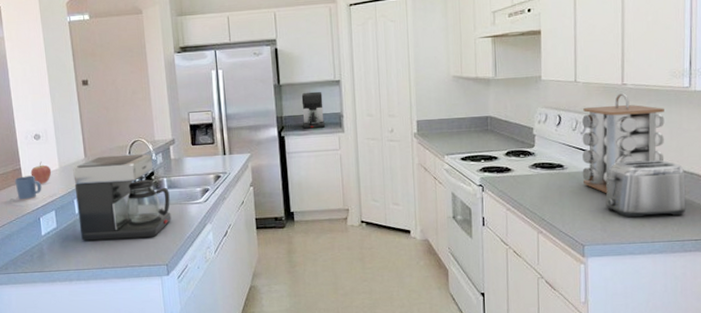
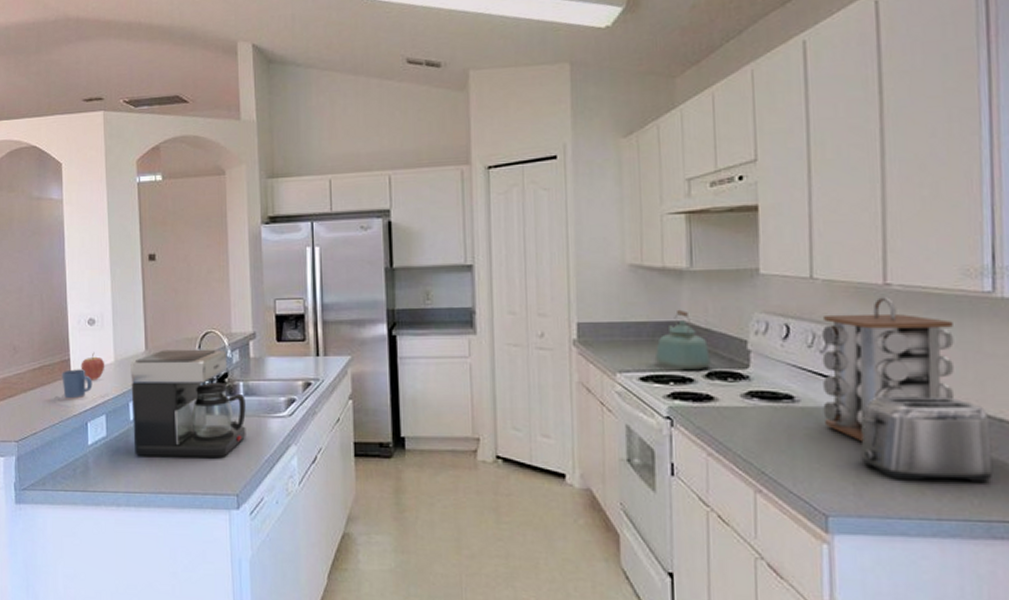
coffee maker: present [301,91,325,129] -> none [420,278,450,327]
kettle: none [471,107,509,152] -> present [654,309,711,371]

